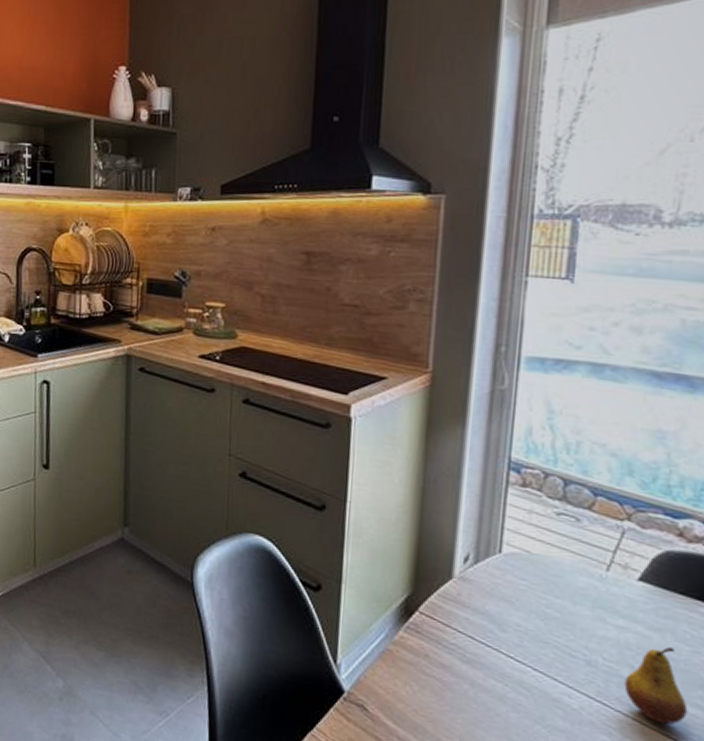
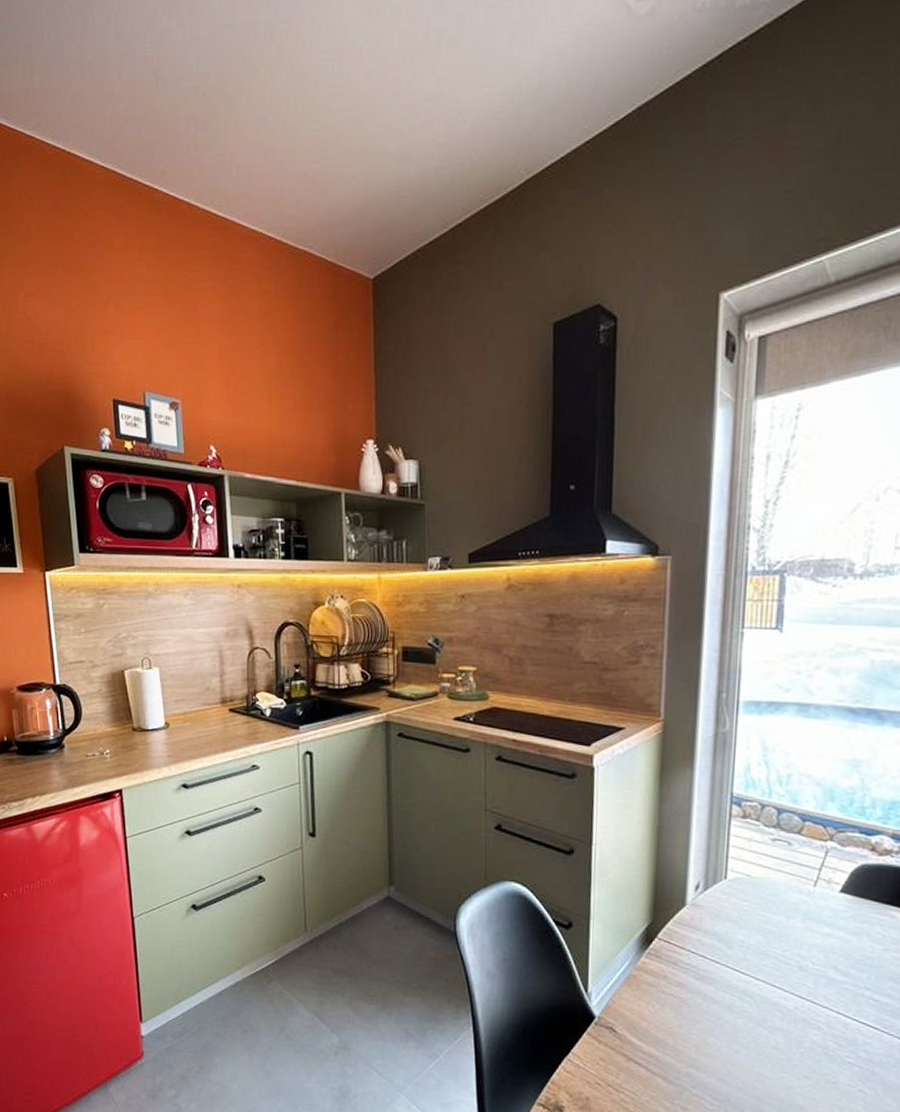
fruit: present [624,647,688,725] -> none [830,948,881,1015]

